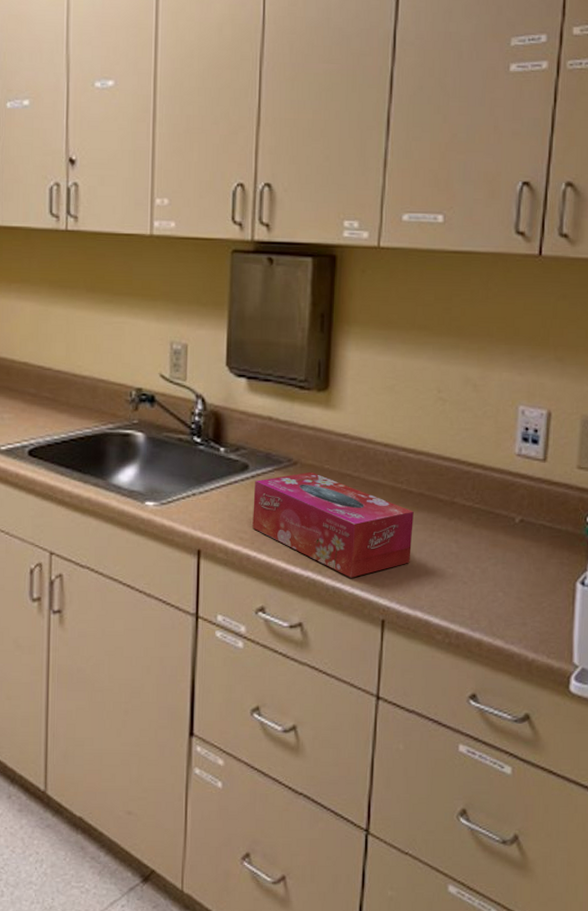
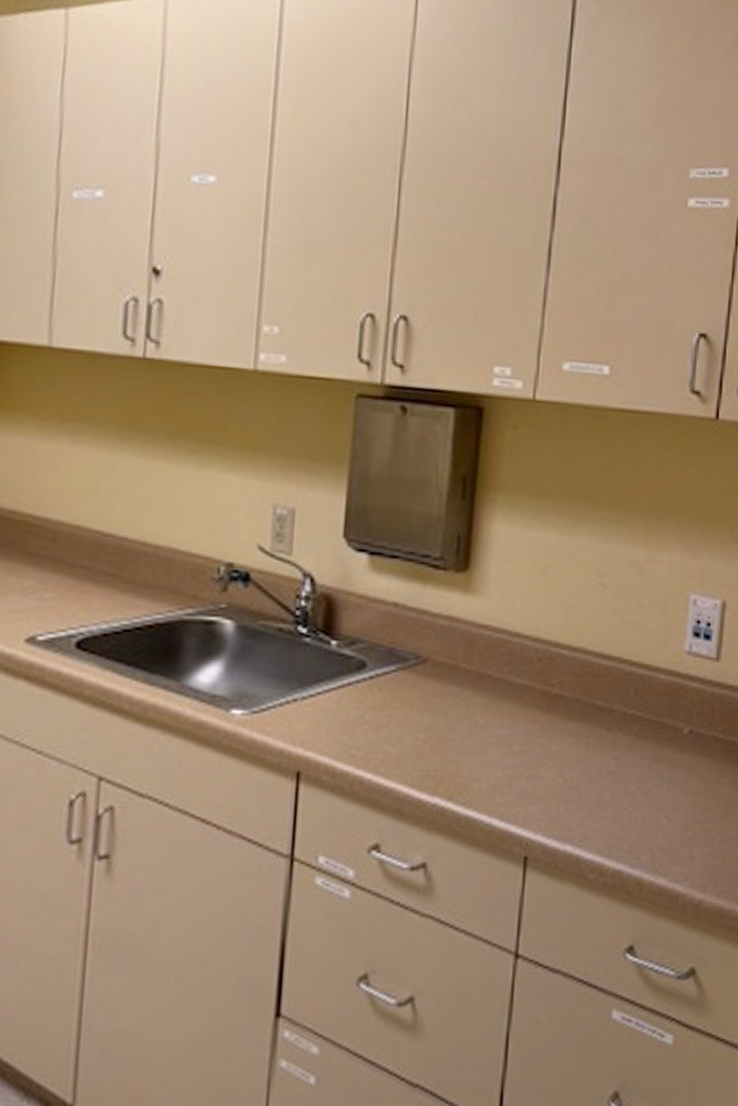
tissue box: present [252,471,414,578] -> none [368,671,566,805]

